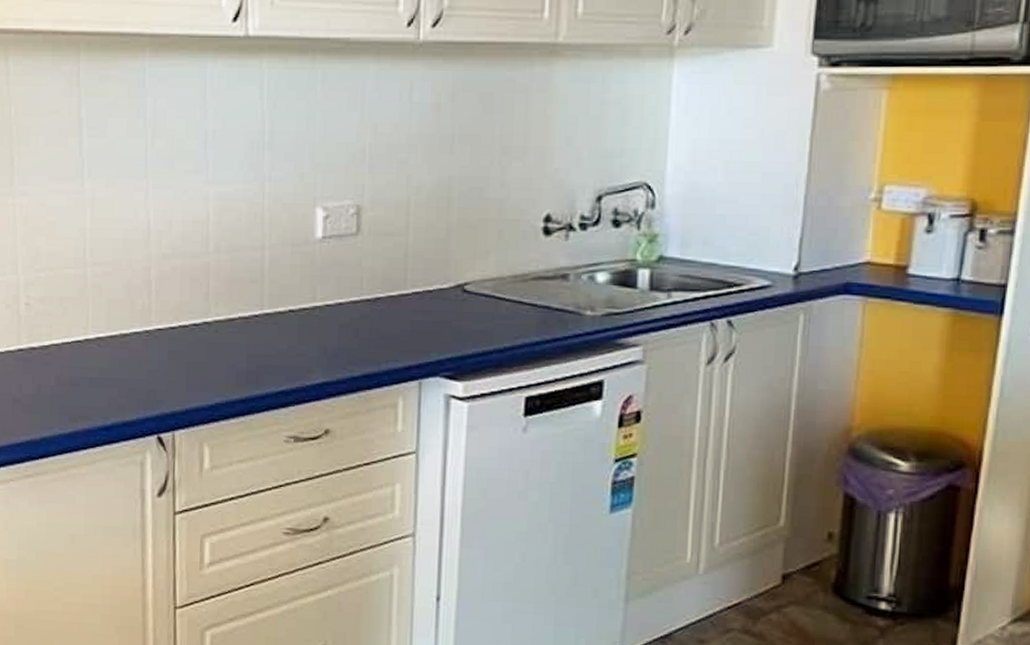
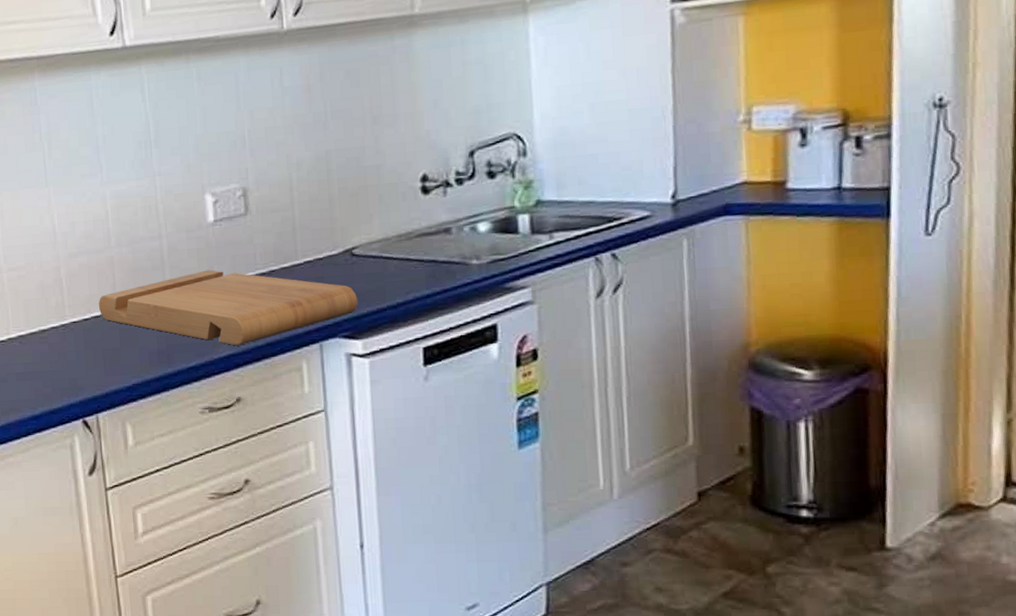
cutting board: none [187,289,463,374] -> present [98,269,358,346]

